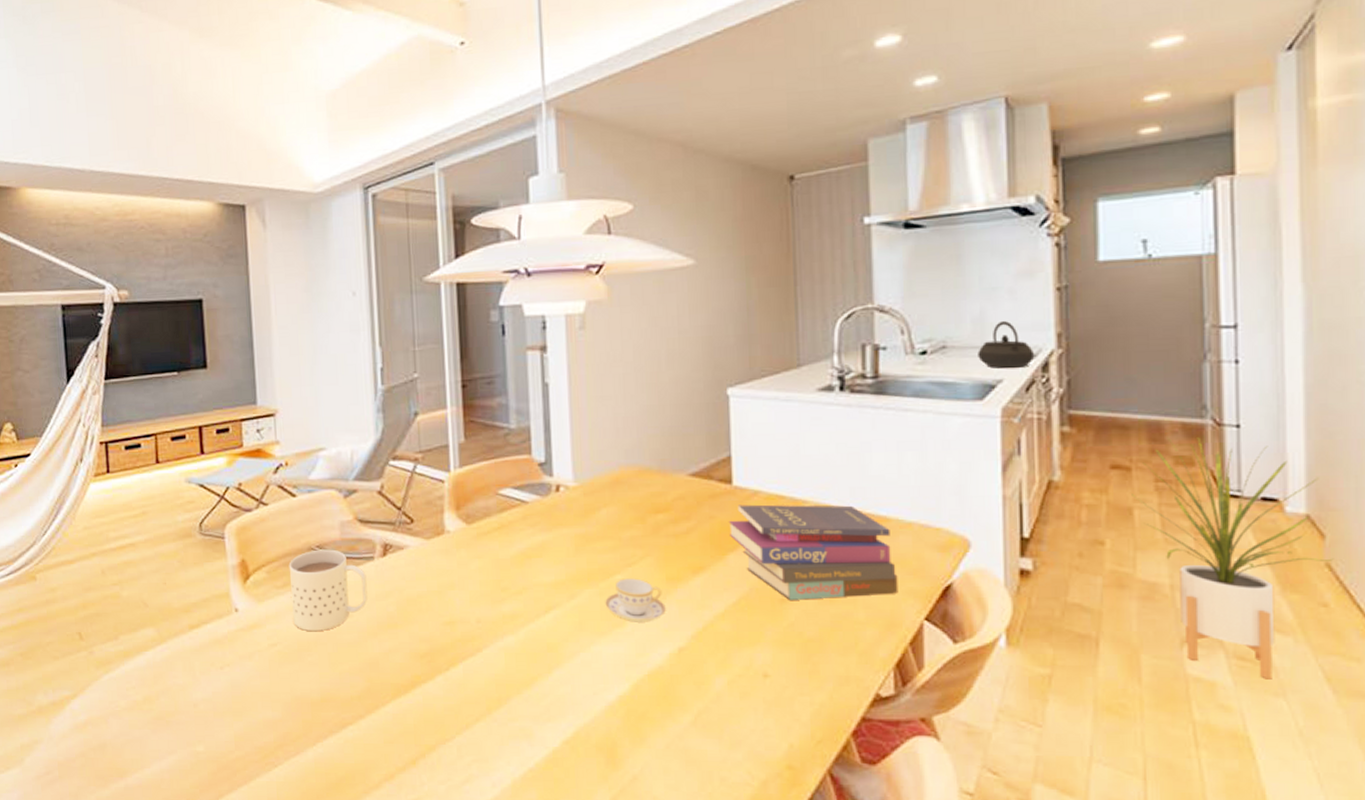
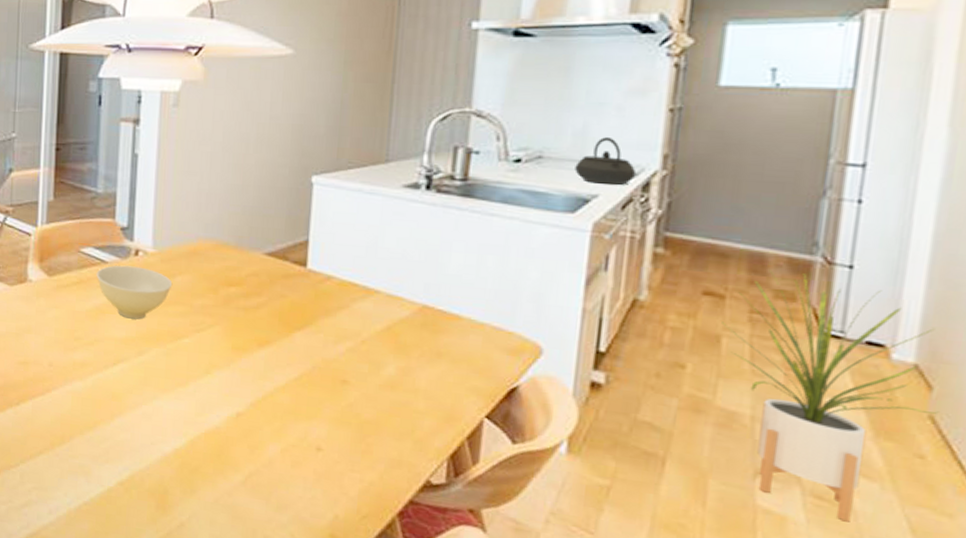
bowl: none [517,503,598,560] -> present [96,265,173,320]
teacup: present [605,578,667,622] -> none [171,342,230,386]
books: present [729,504,898,600] -> none [299,287,463,390]

